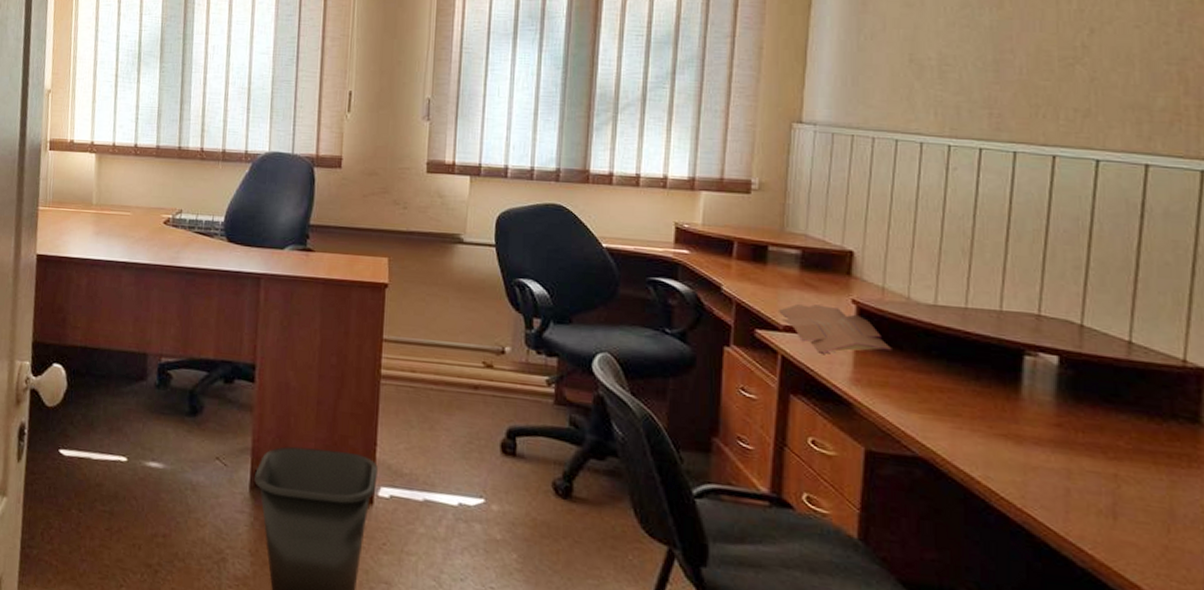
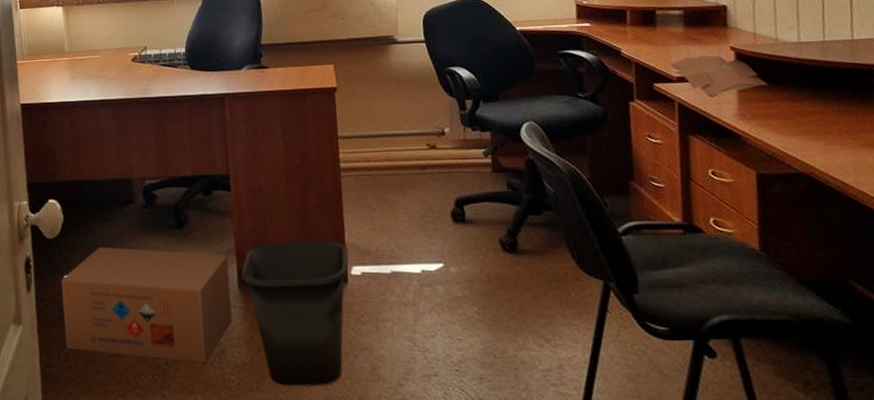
cardboard box: none [51,423,243,570] -> present [61,246,232,363]

